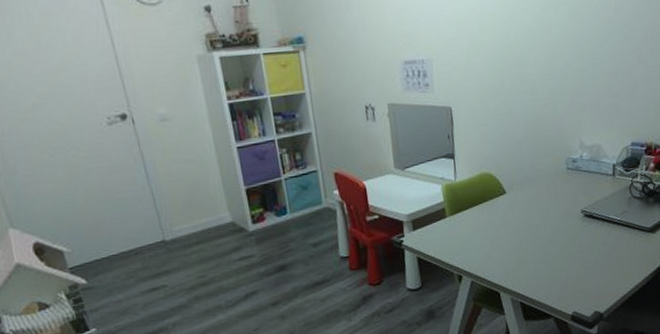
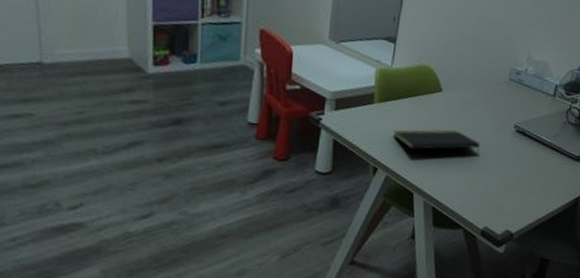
notepad: none [469,226,554,252] -> present [393,129,481,155]

